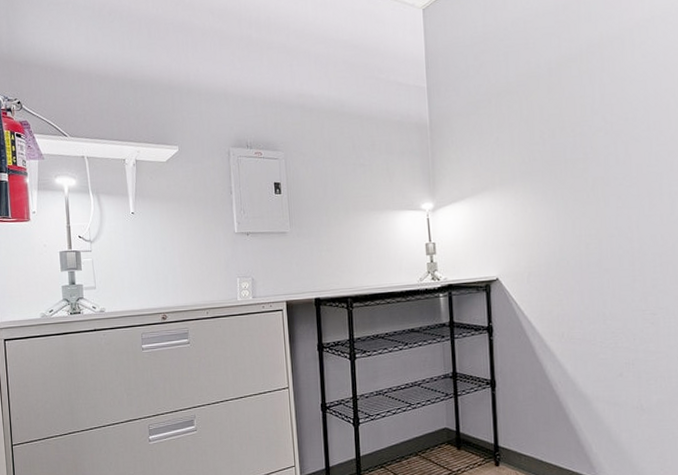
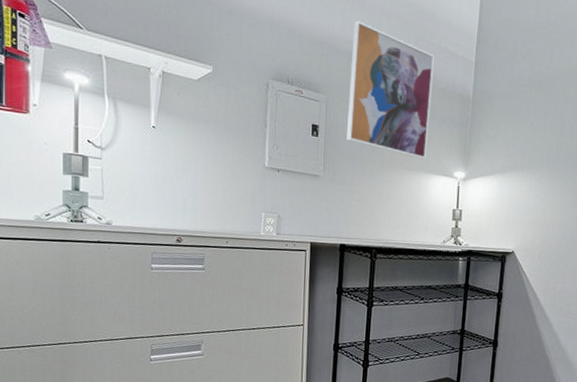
wall art: none [301,73,391,198] -> present [346,20,434,160]

